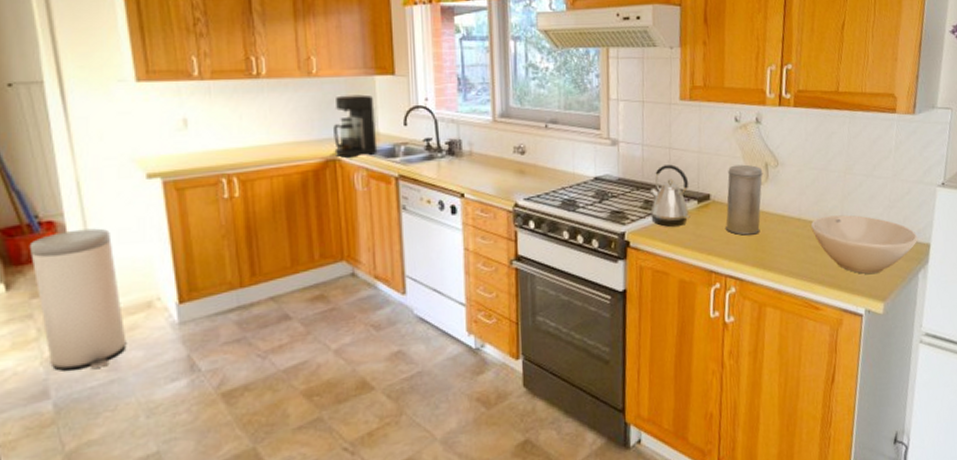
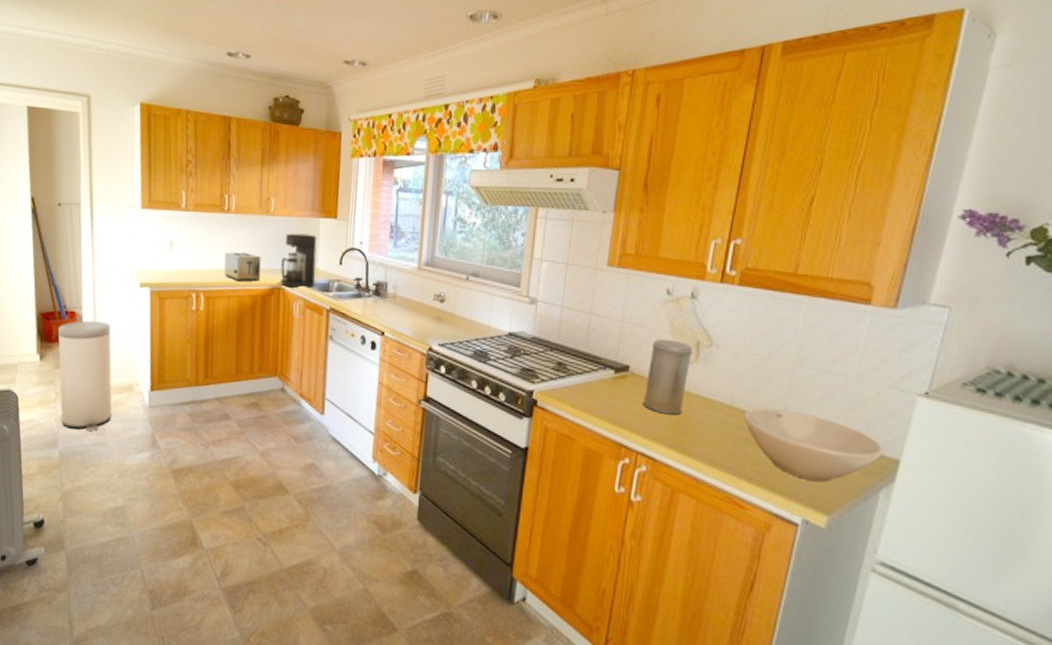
toaster: none [259,122,310,158] -> present [224,251,262,282]
kettle: present [649,164,690,227] -> none [562,329,608,393]

